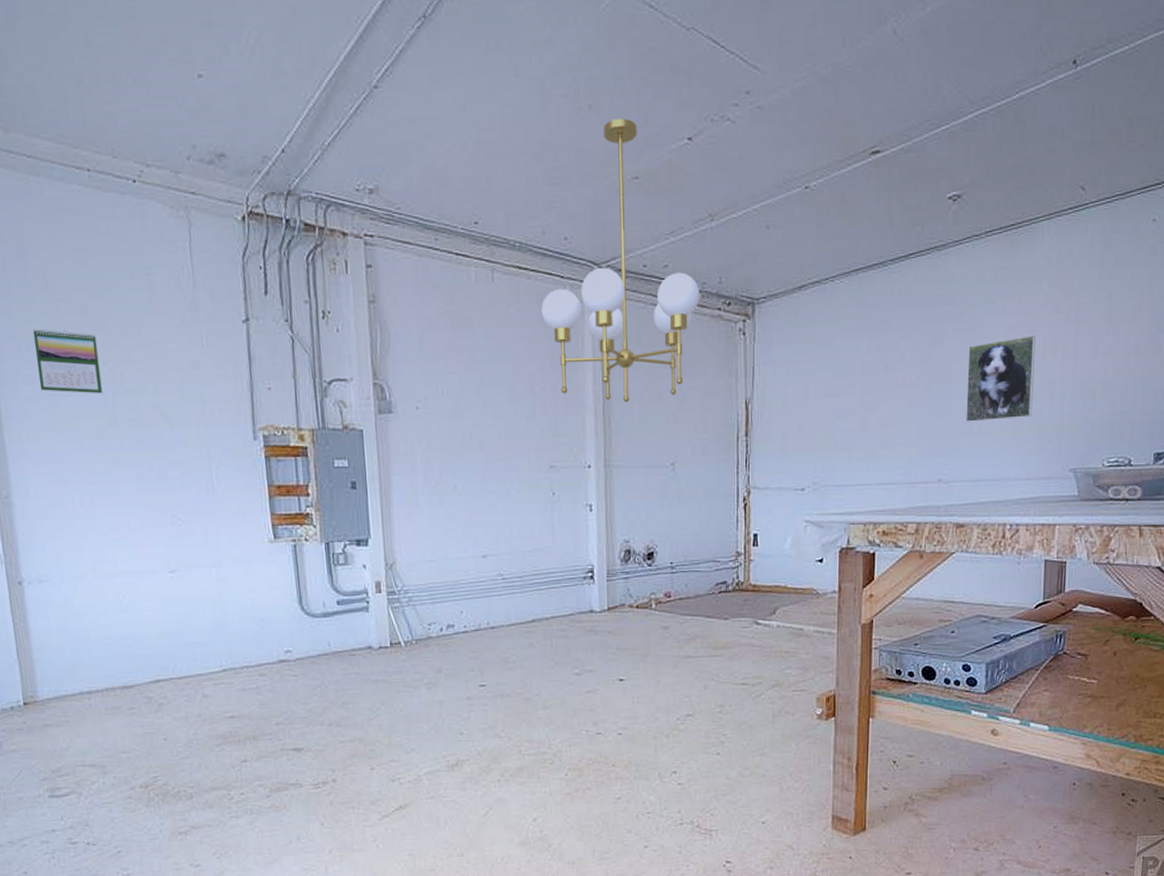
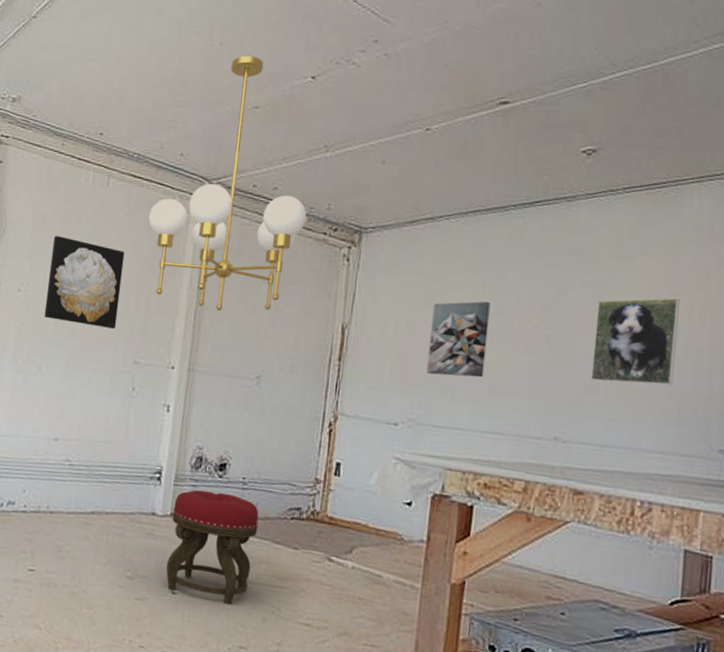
wall art: none [444,343,526,437] -> present [44,236,125,330]
stool: none [609,579,690,681] -> present [166,490,259,606]
wall art: none [826,359,877,437] -> present [427,301,491,378]

